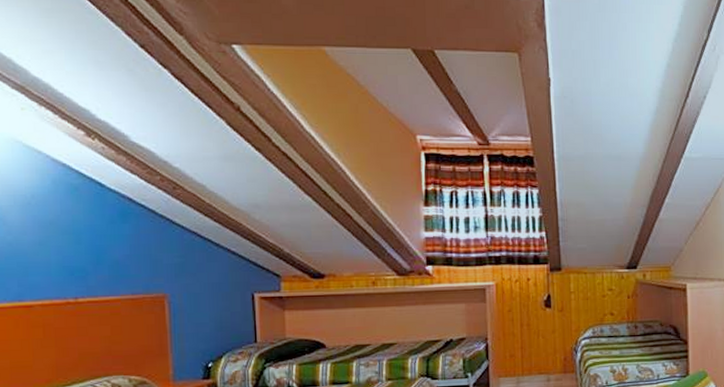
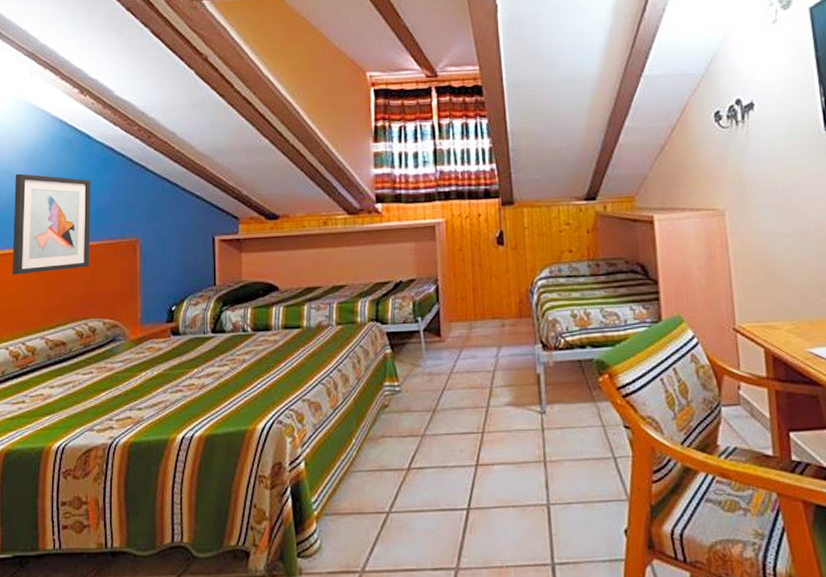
wall art: none [9,220,109,330] -> present [13,173,91,275]

